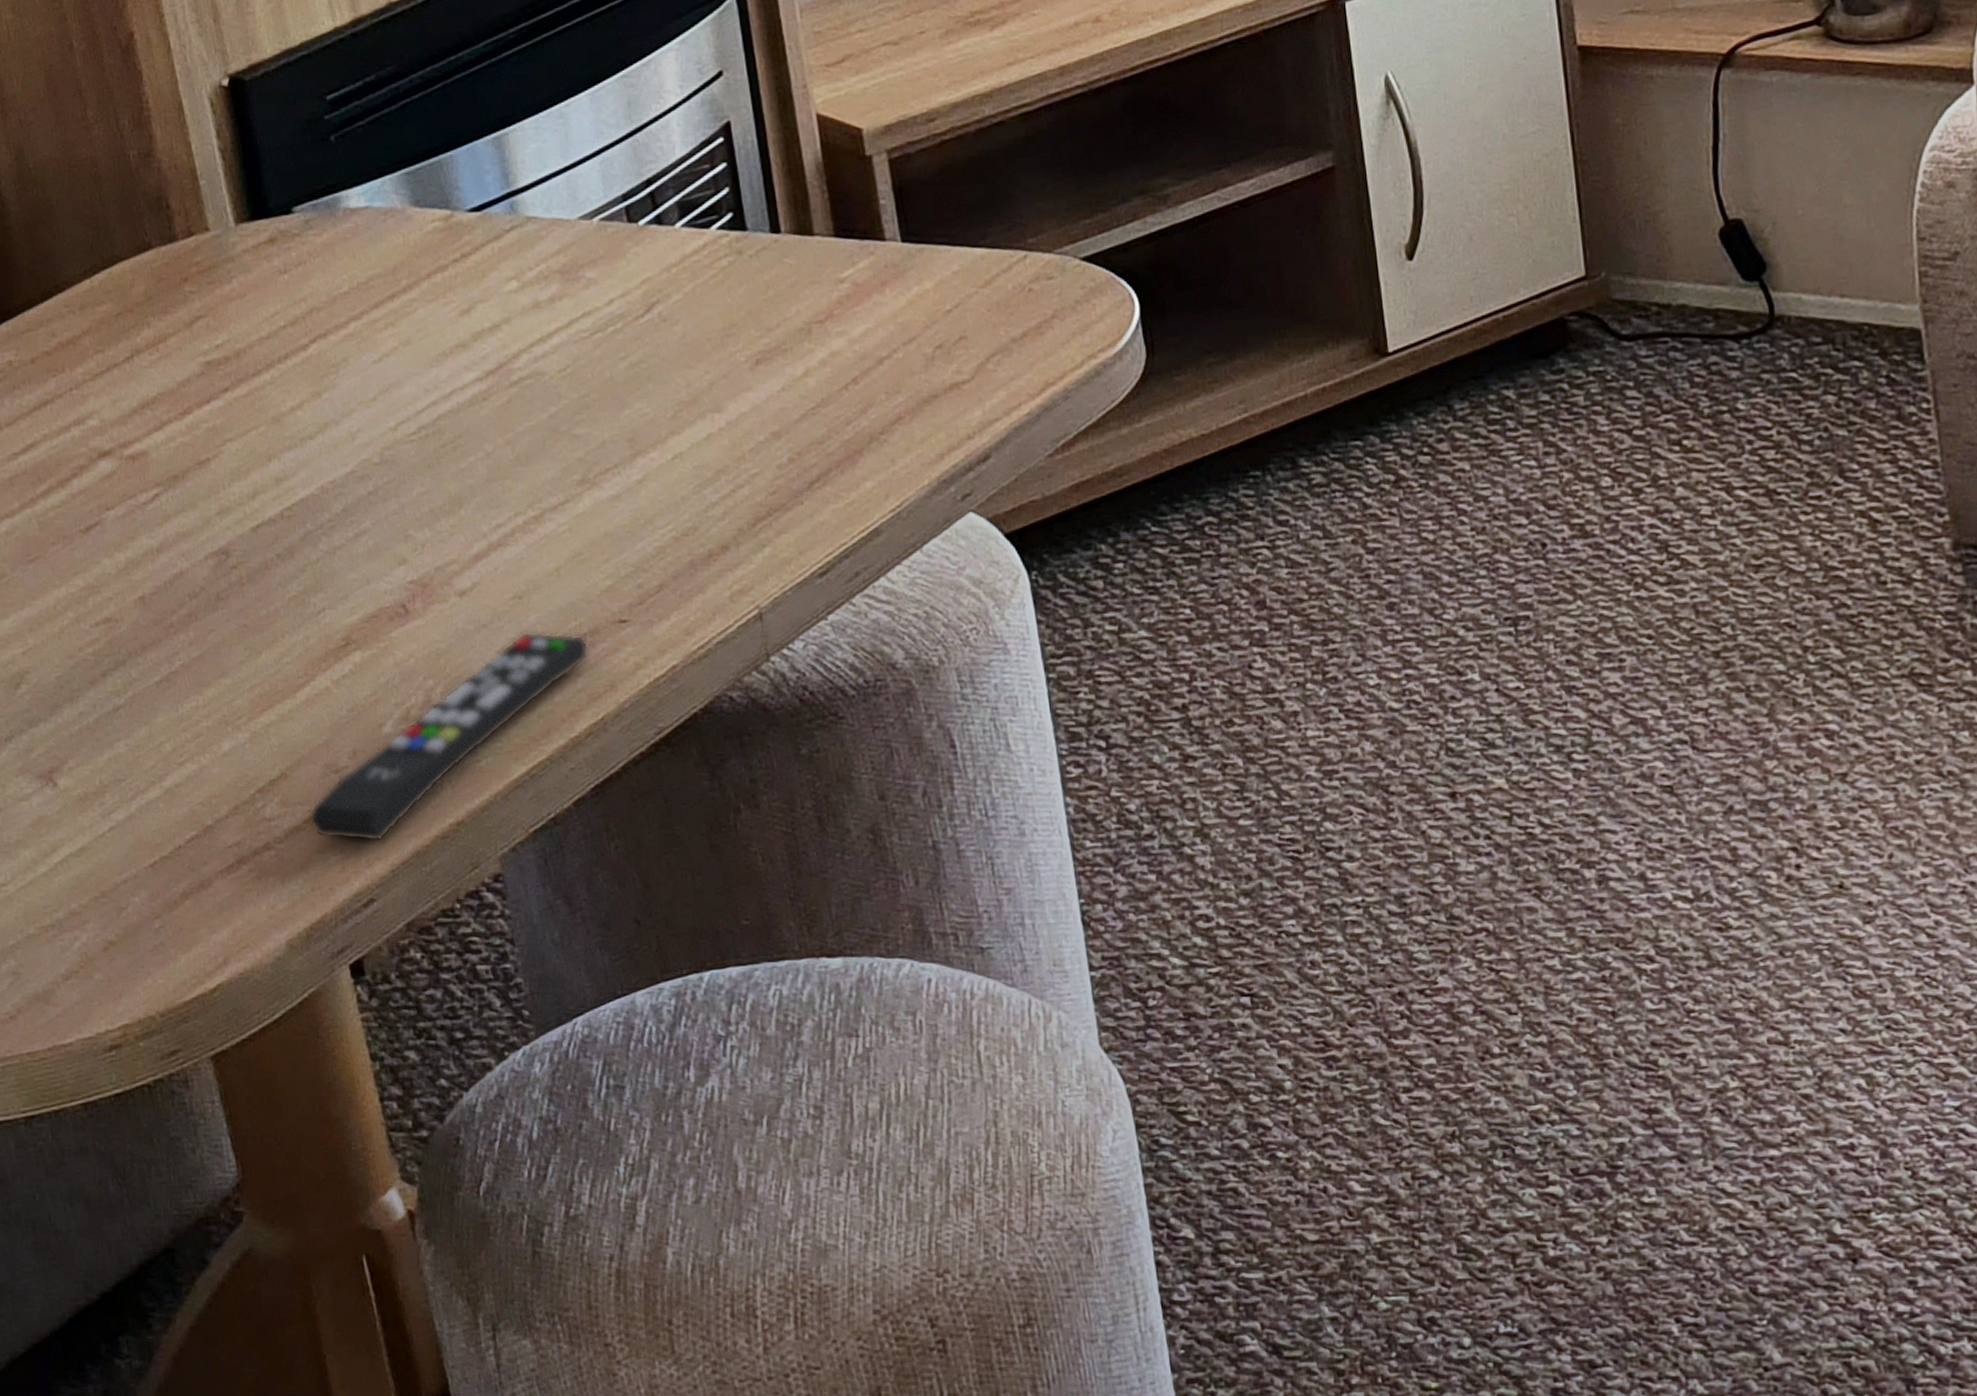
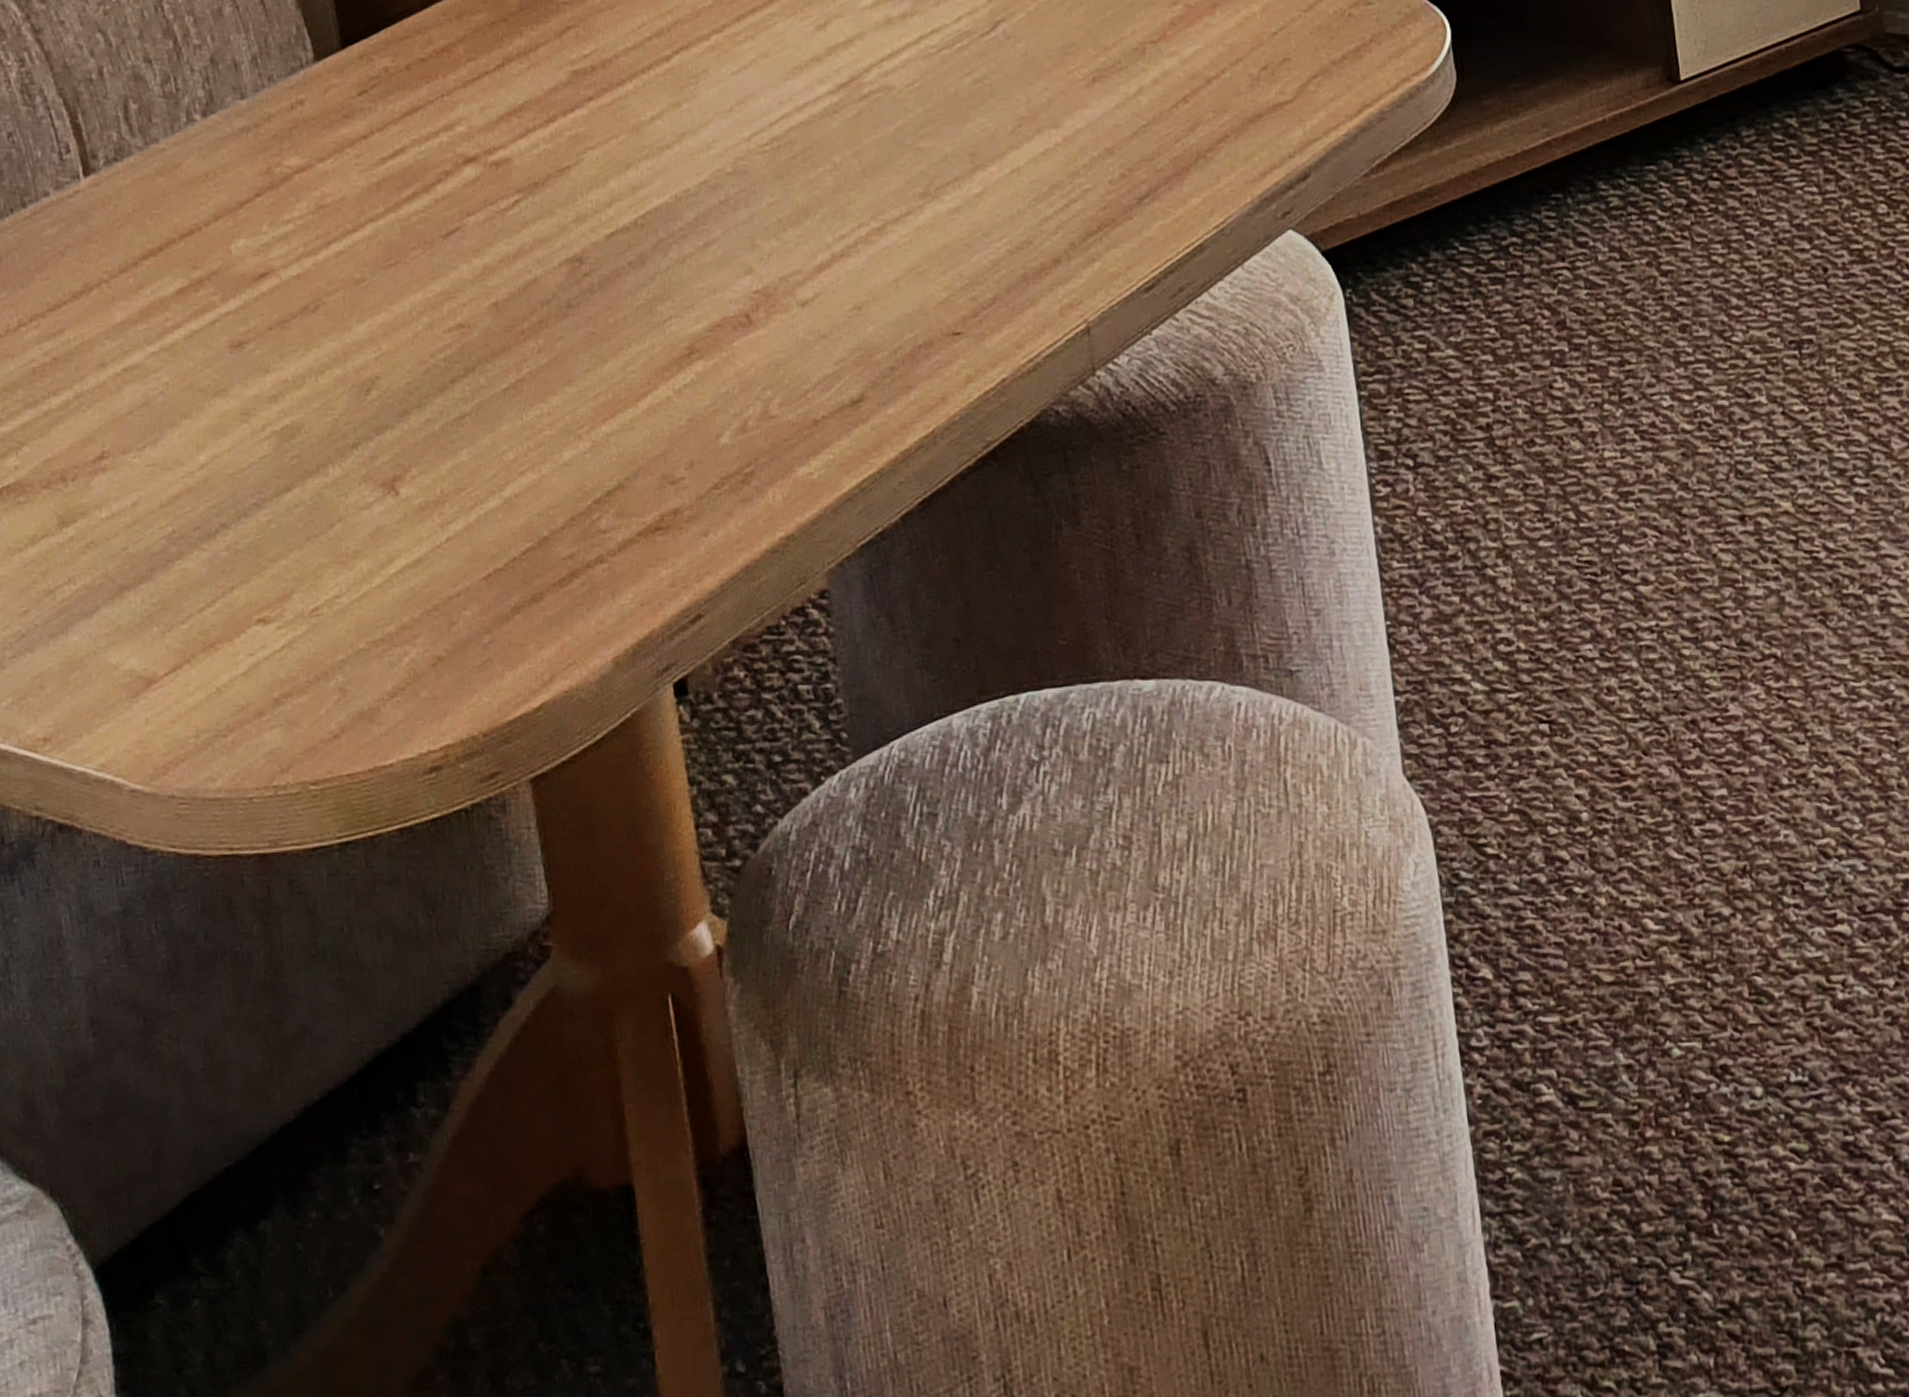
remote control: present [308,631,589,842] -> none [642,342,923,555]

